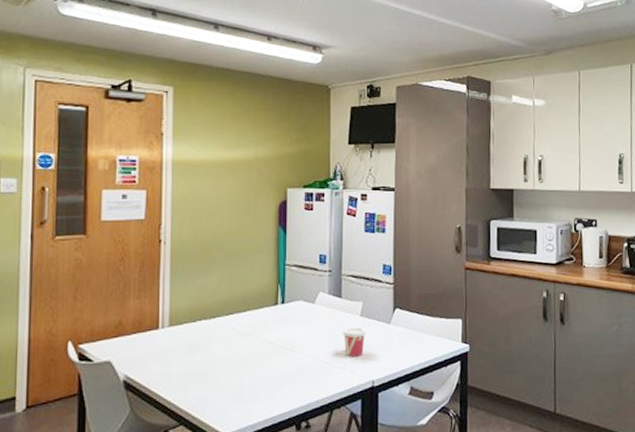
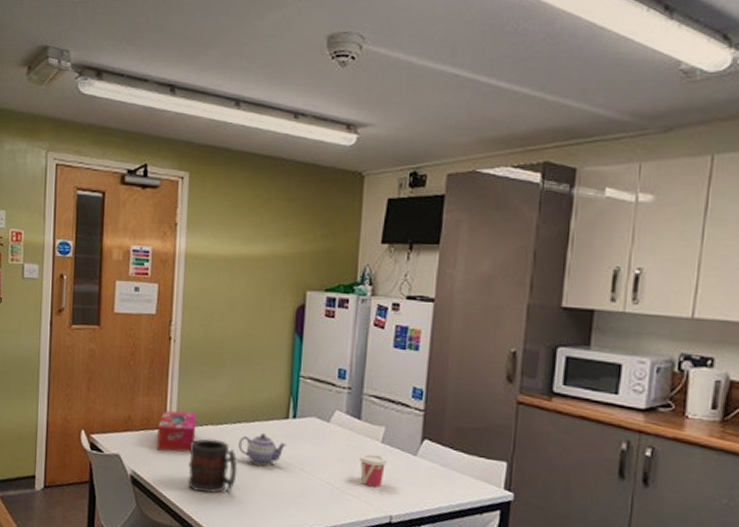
tissue box: none [150,310,190,351] -> present [157,410,197,452]
mug: none [183,333,232,387] -> present [188,438,238,494]
teapot: none [232,322,278,352] -> present [238,434,288,466]

